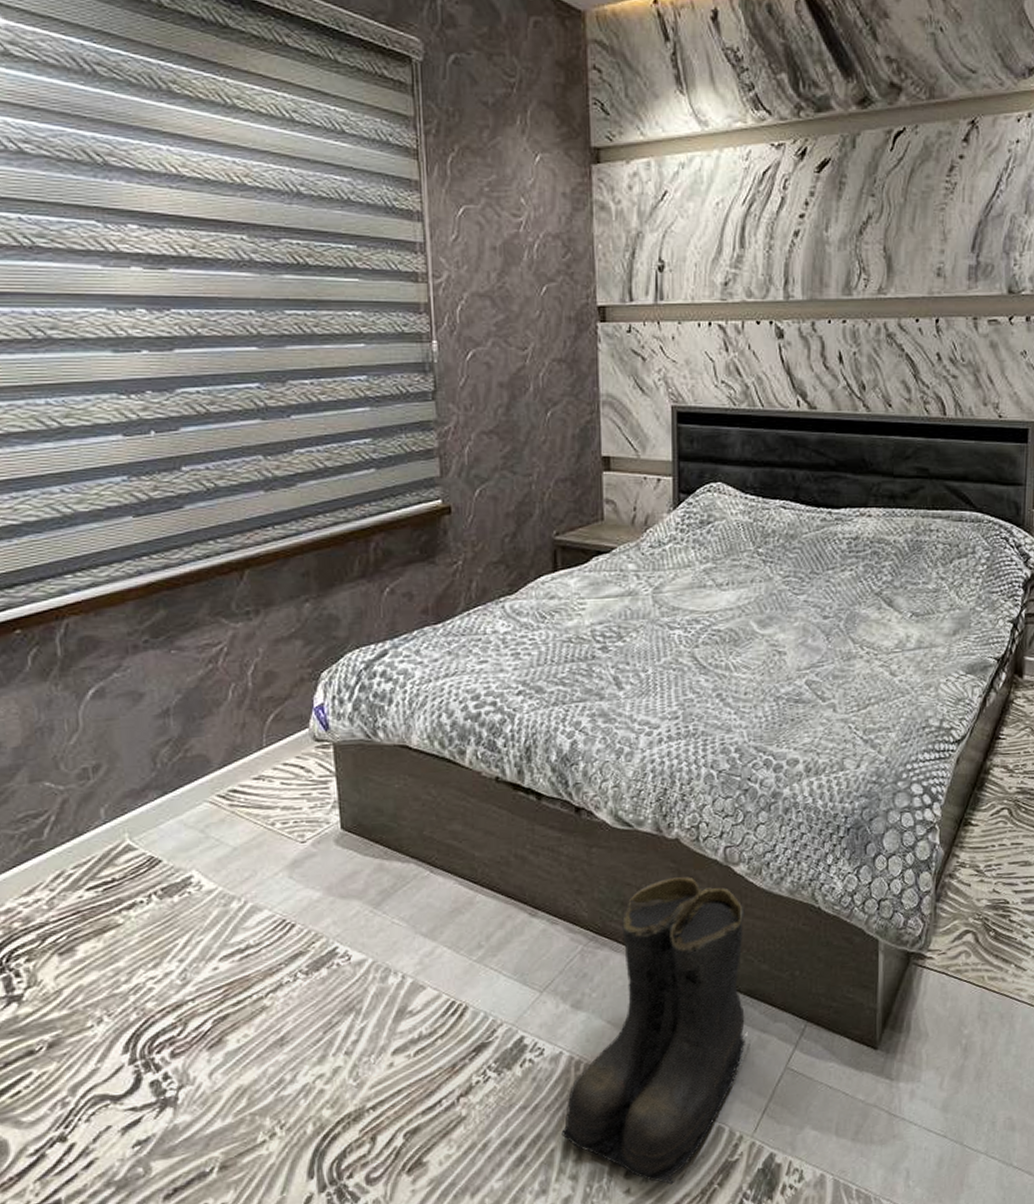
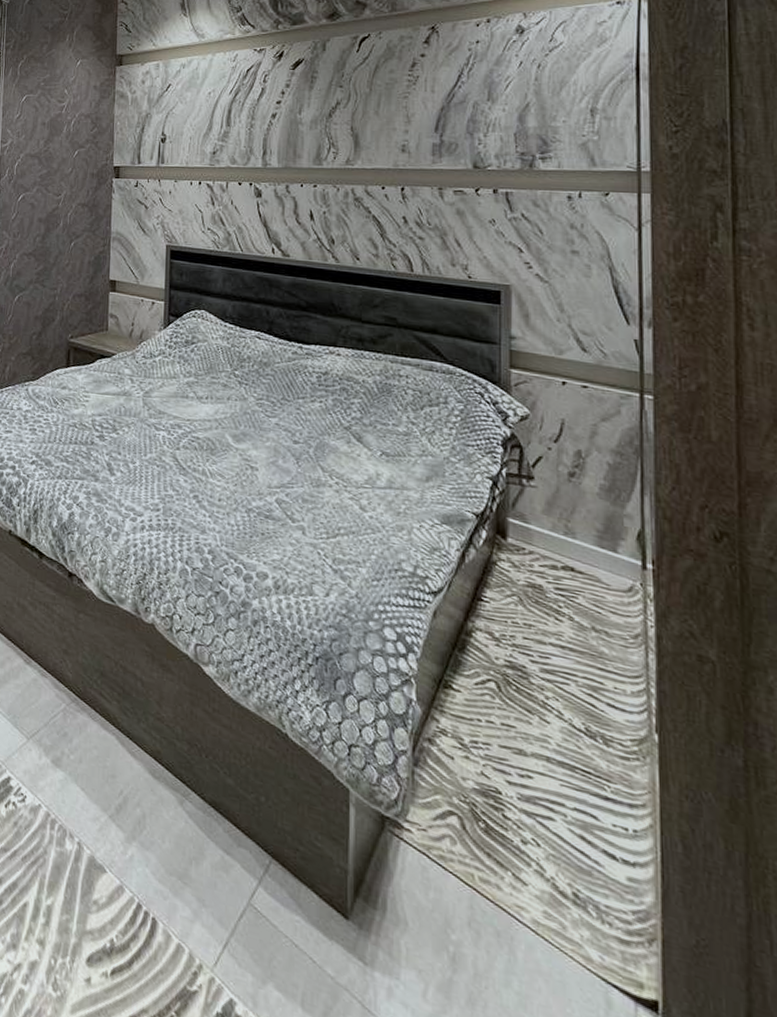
boots: present [561,877,751,1185] -> none [34,660,214,992]

